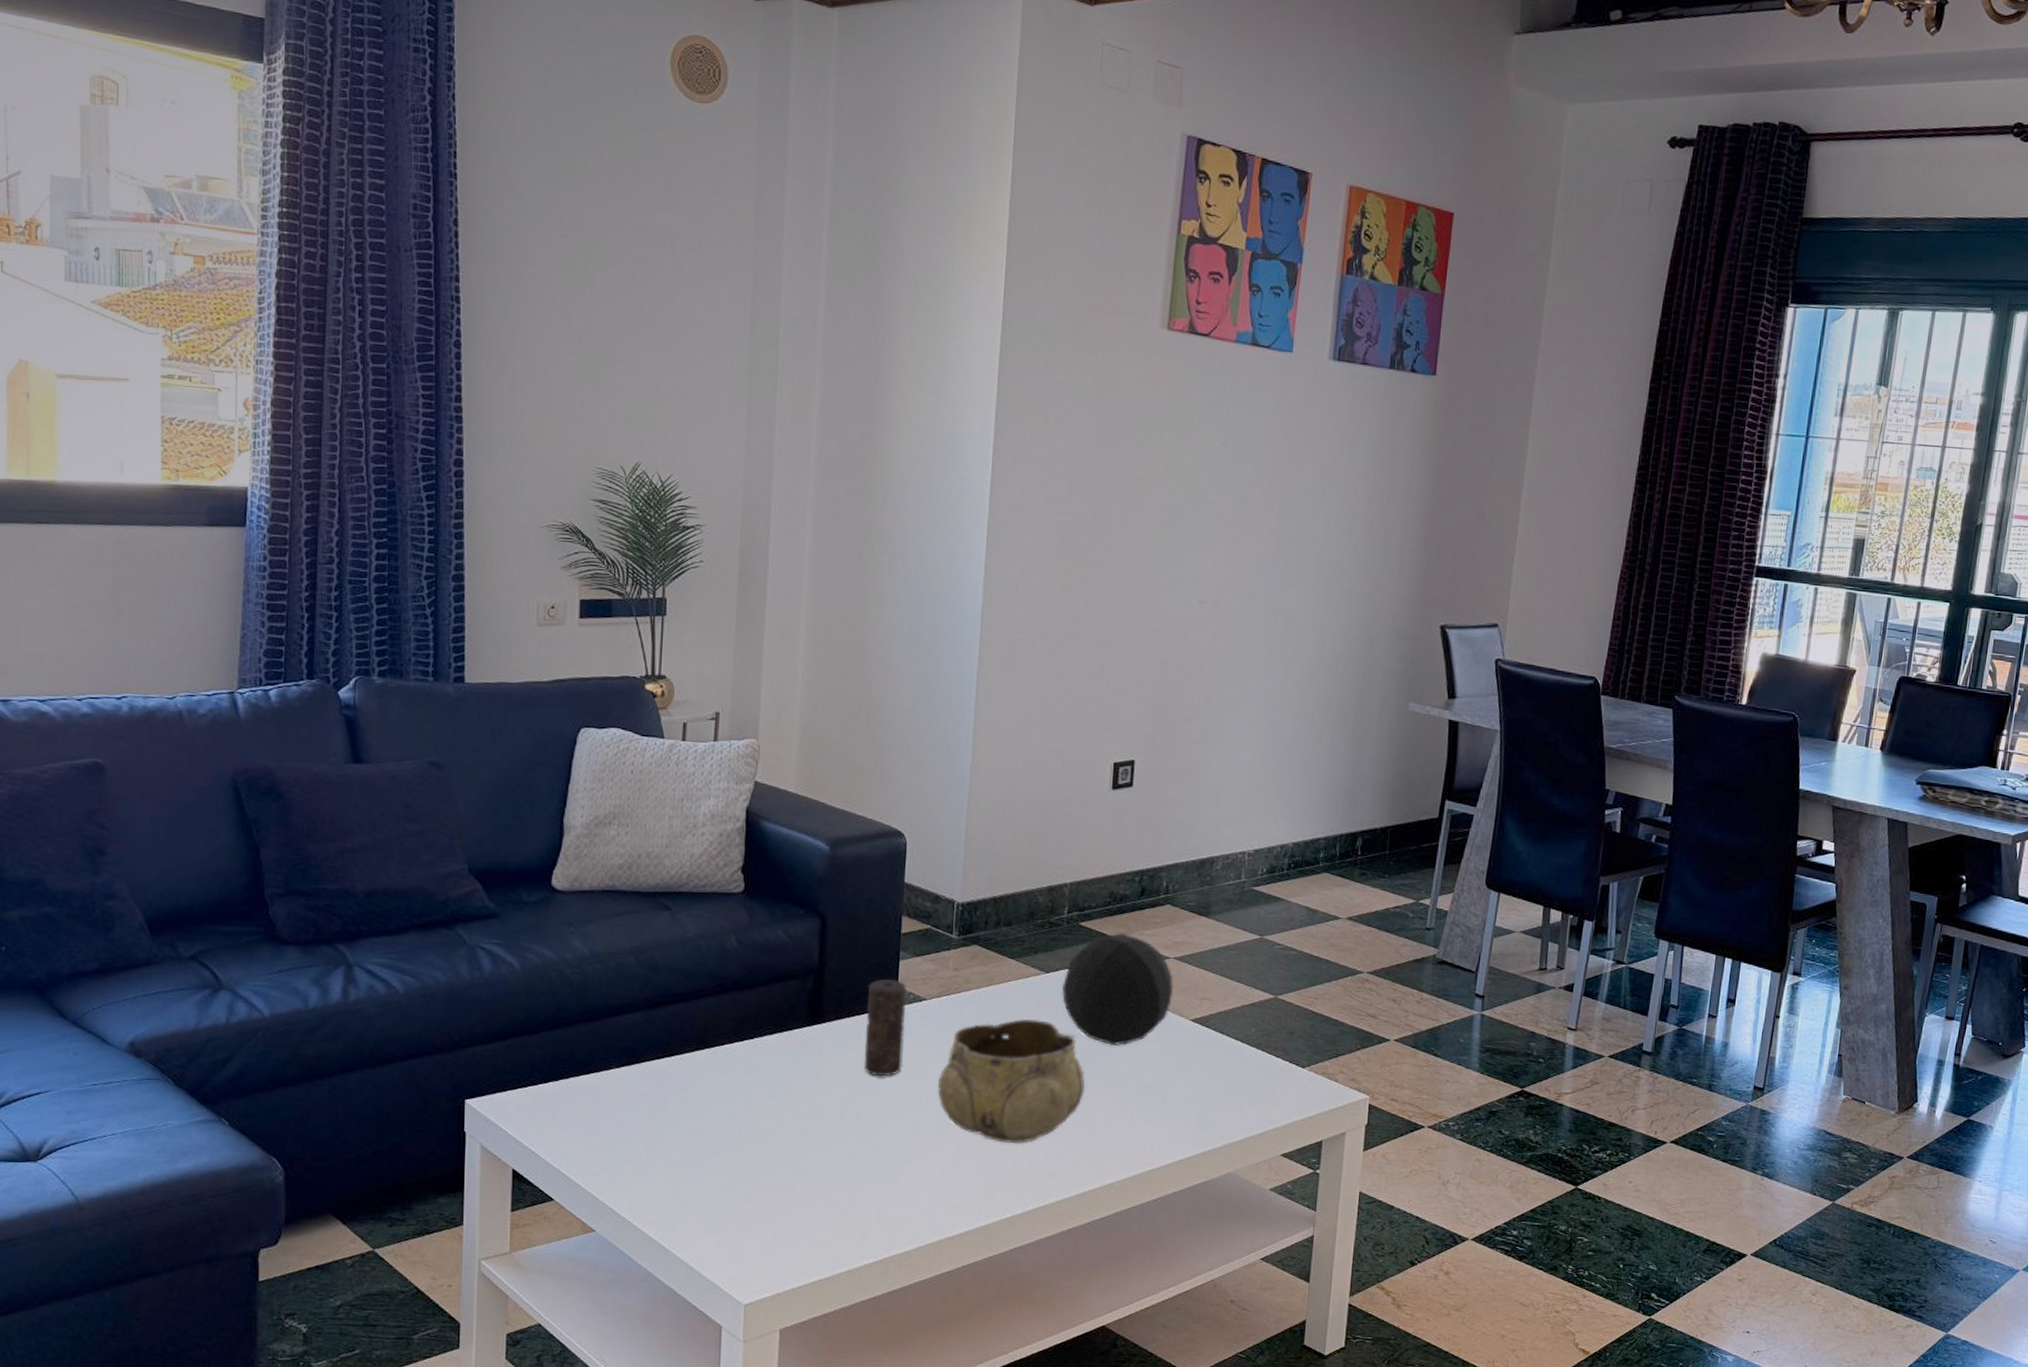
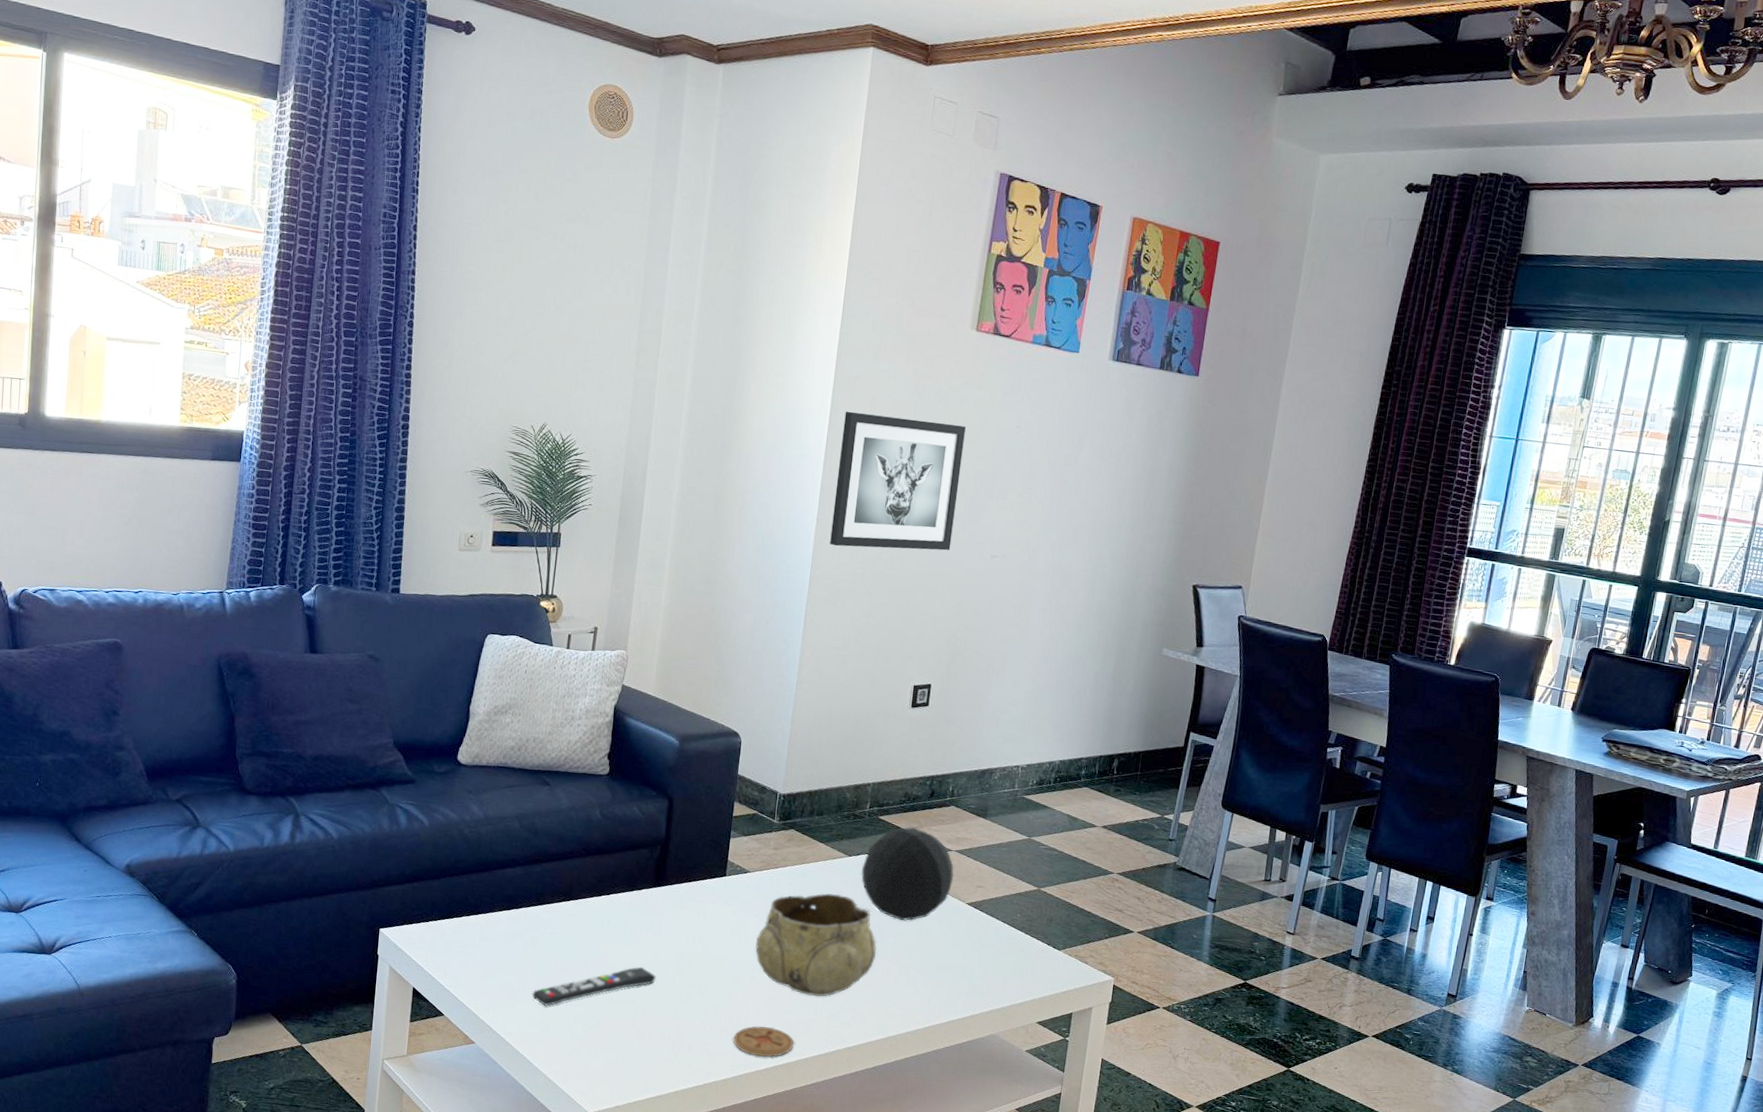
remote control: none [663,1123,818,1179] -> present [532,966,656,1006]
candle: present [863,979,906,1077] -> none [696,853,735,934]
coaster: none [916,1184,991,1221] -> present [733,1026,794,1057]
wall art: none [1002,433,1161,599] -> present [830,411,966,551]

